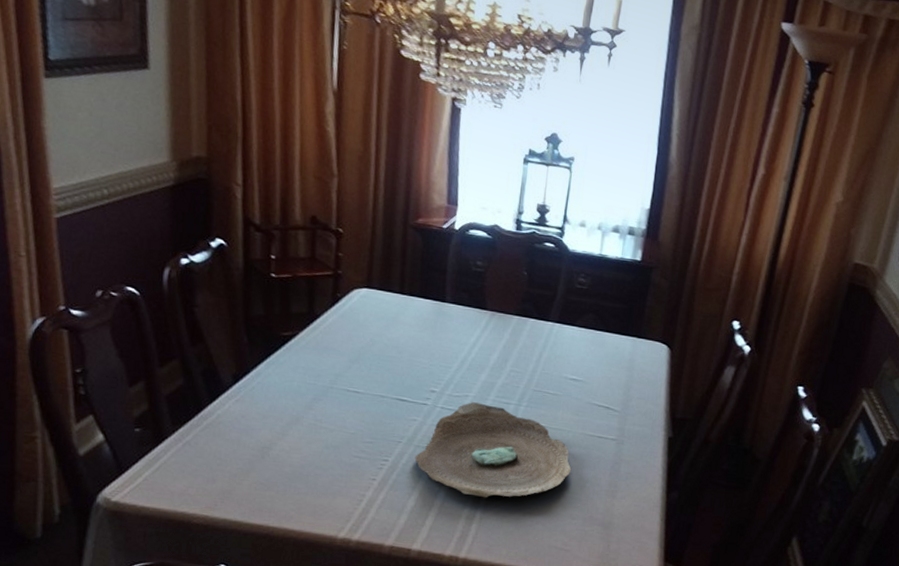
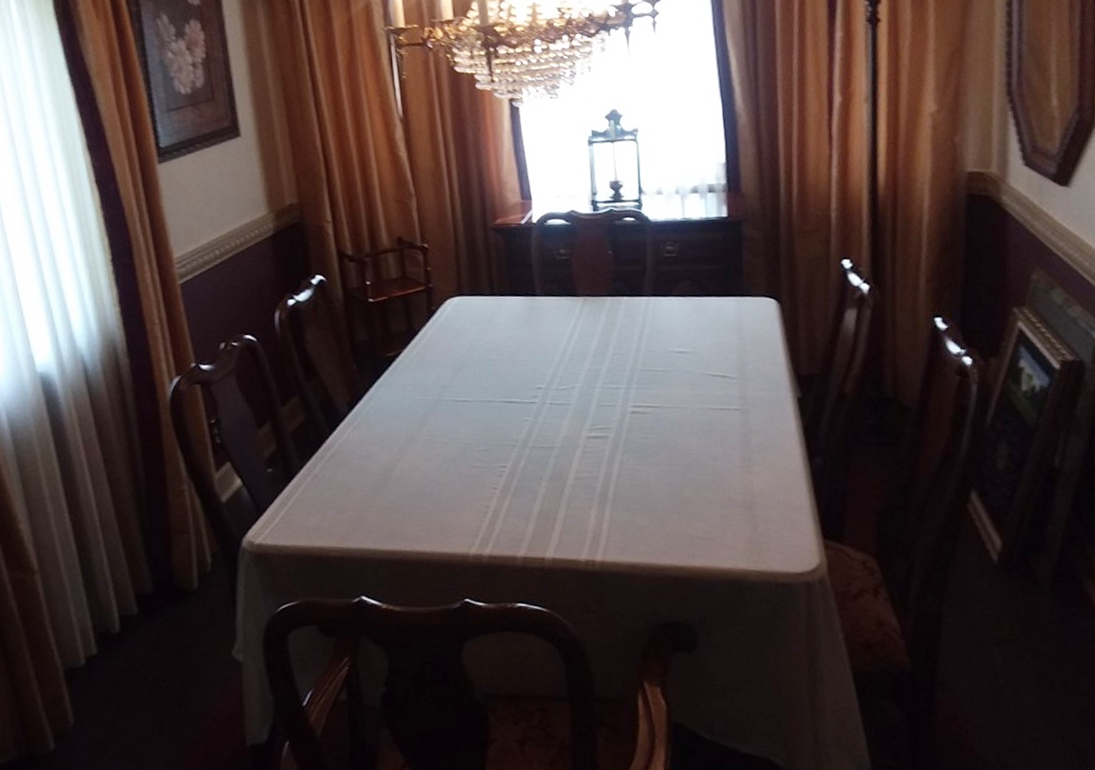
decorative bowl: present [414,402,572,498] -> none [532,392,698,493]

